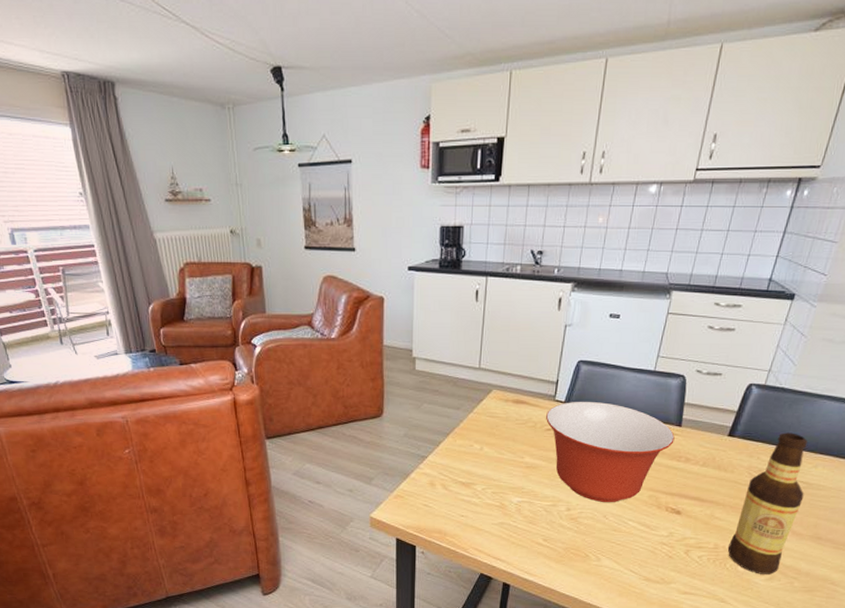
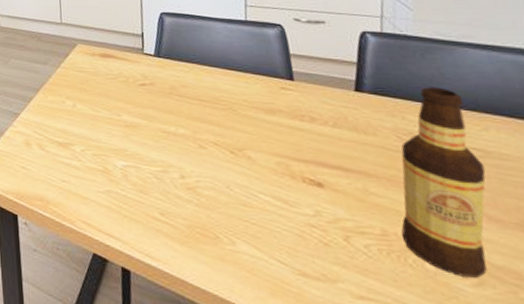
mixing bowl: present [546,401,675,503] -> none [137,54,290,171]

